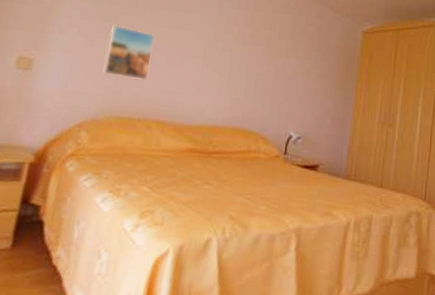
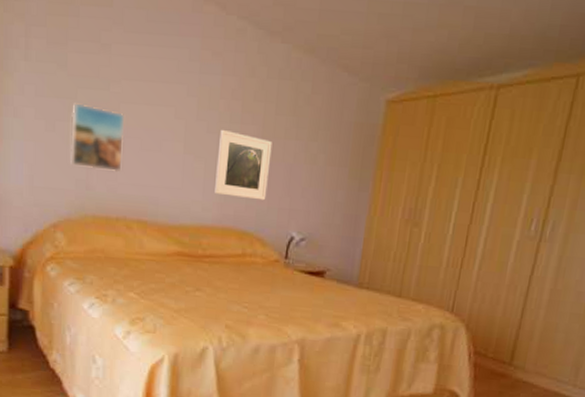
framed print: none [226,48,275,105] -> present [215,129,272,201]

